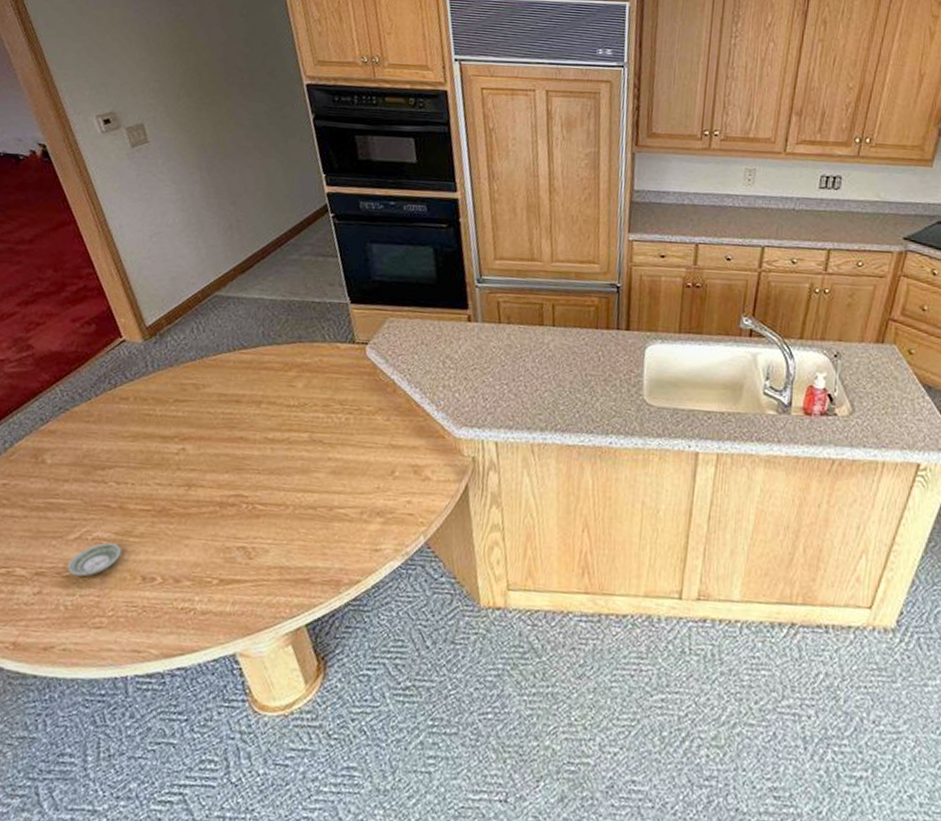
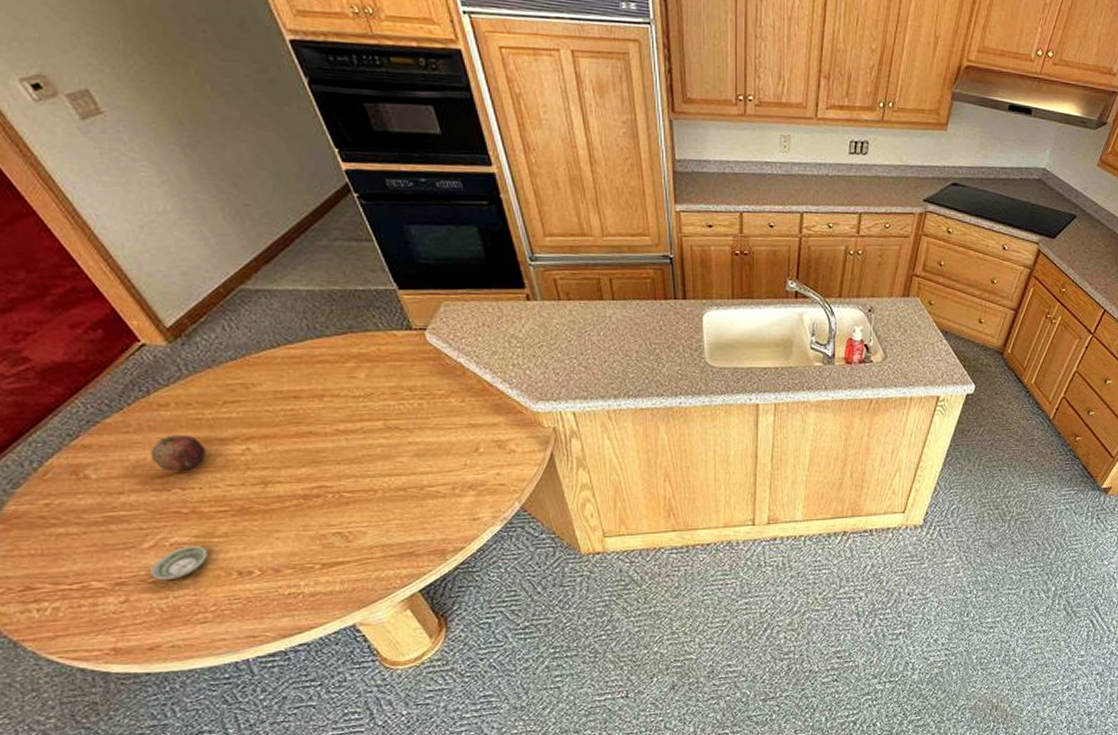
fruit: none [100,428,148,466] -> present [150,434,207,472]

